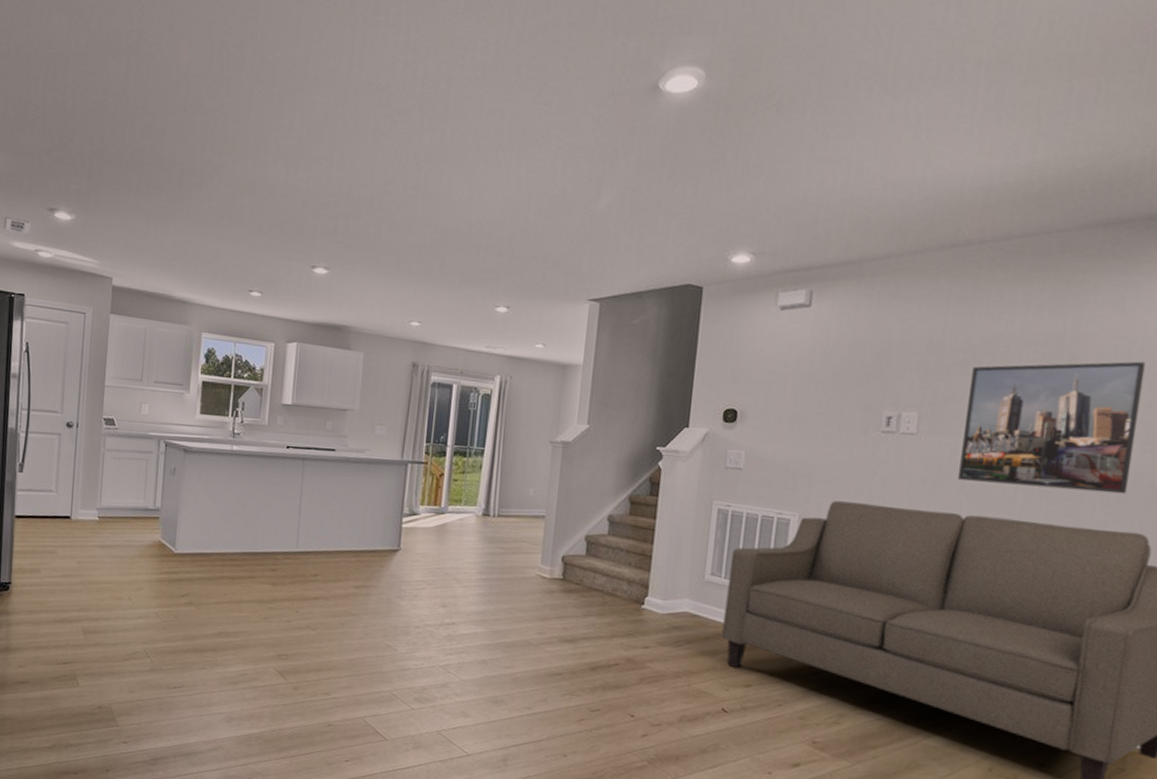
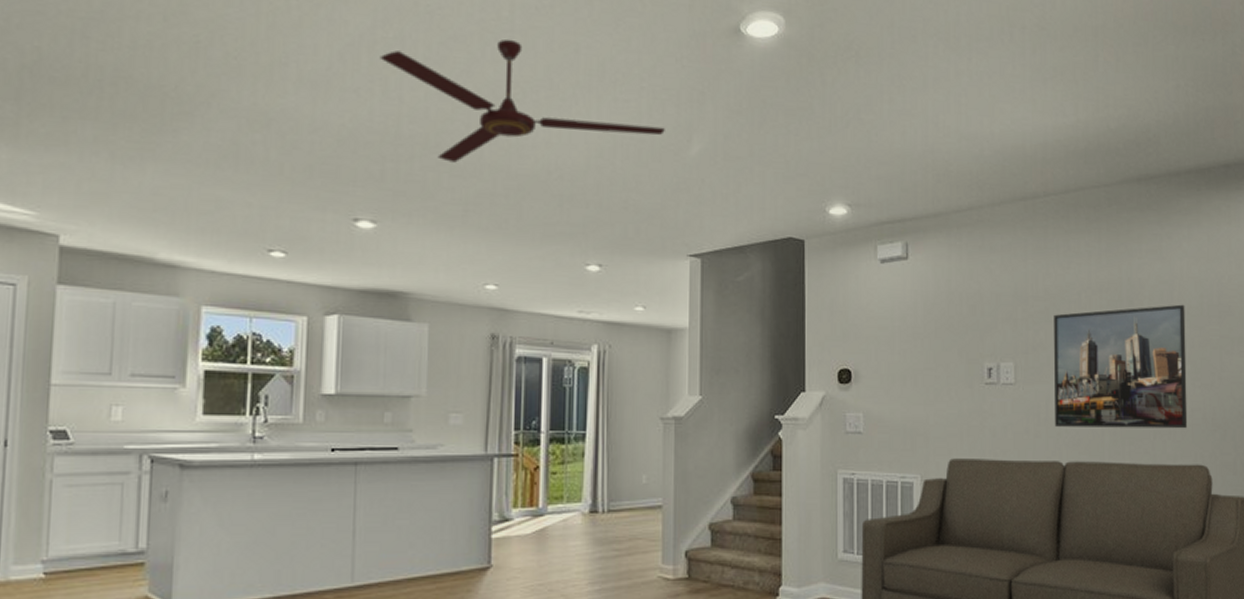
ceiling fan: none [338,109,577,219] -> present [380,38,665,163]

